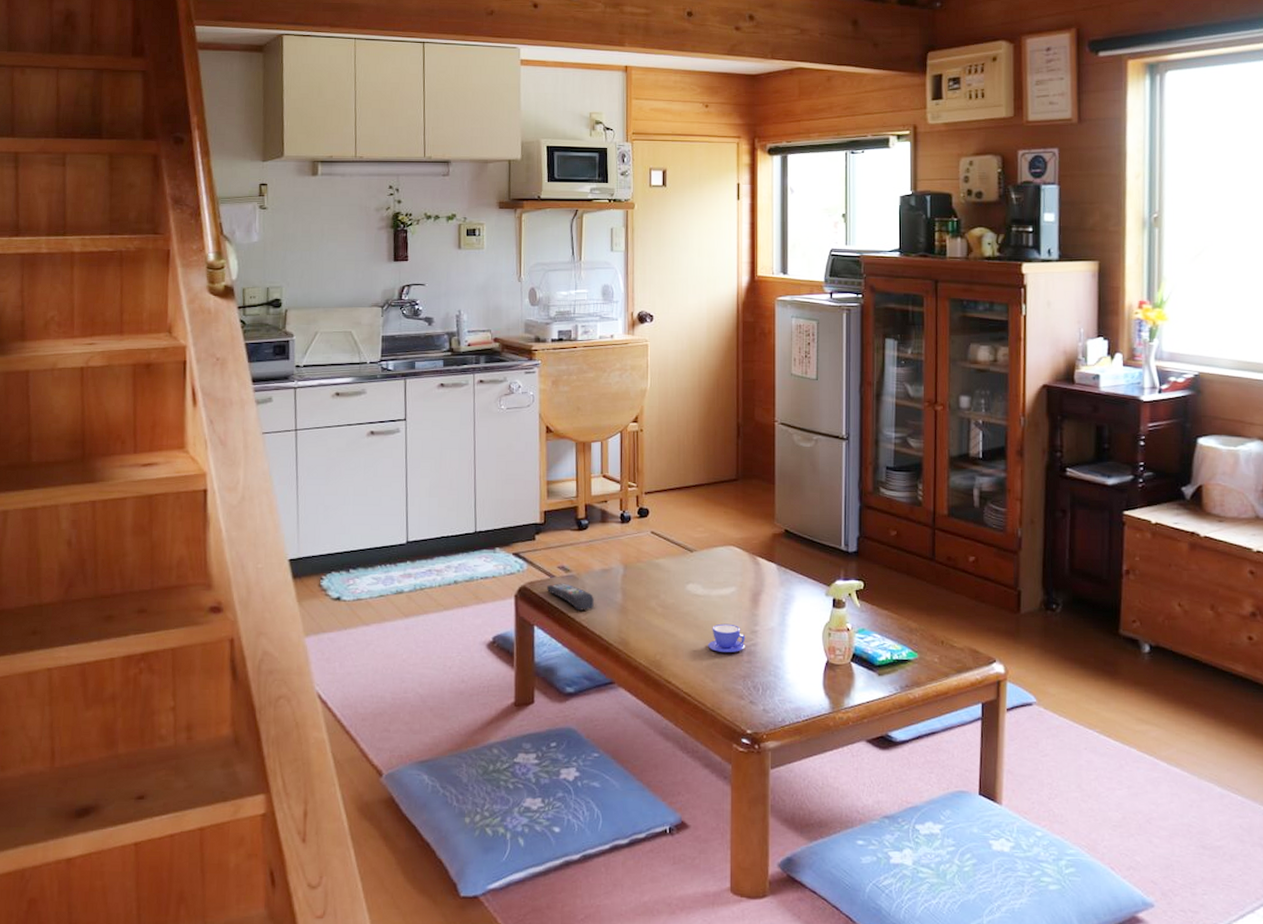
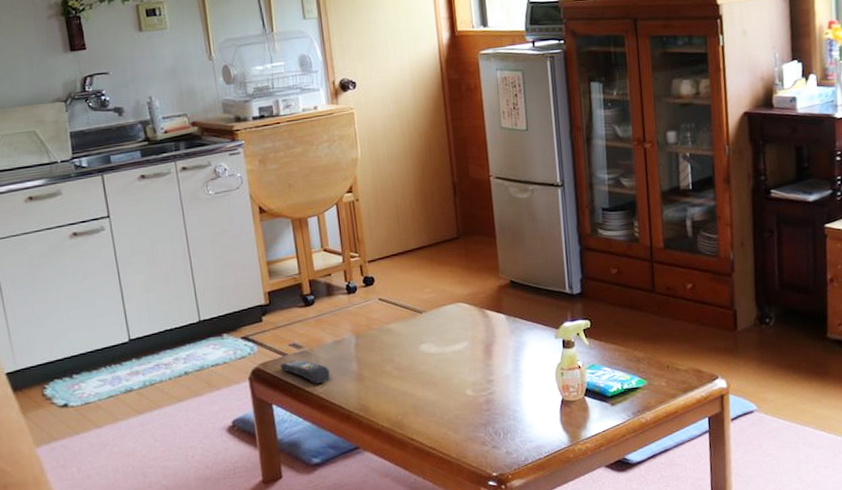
teacup: present [708,623,746,652] -> none [447,376,483,405]

